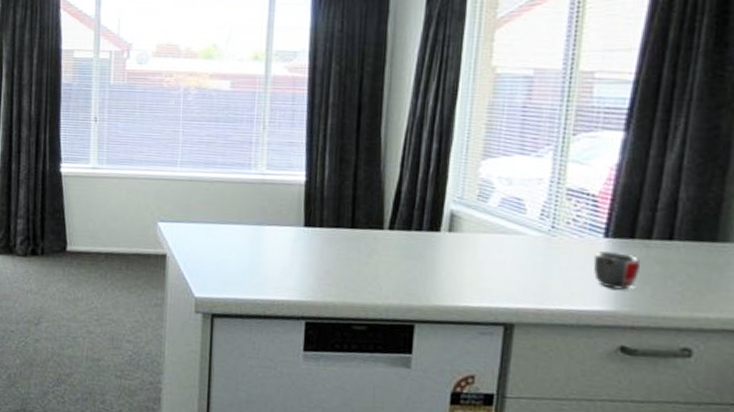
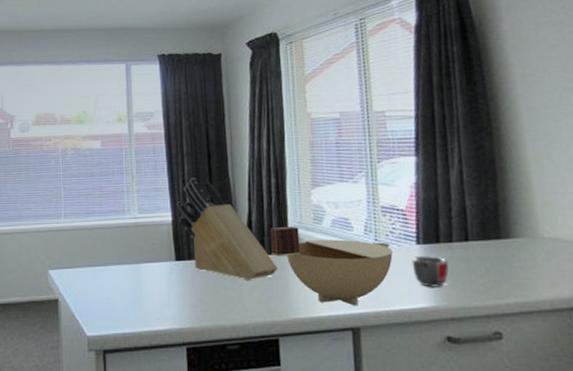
knife block: none [312,134,425,257] -> present [176,178,278,280]
bowl: none [420,200,573,300] -> present [270,226,394,306]

